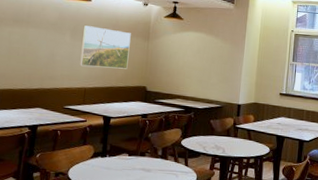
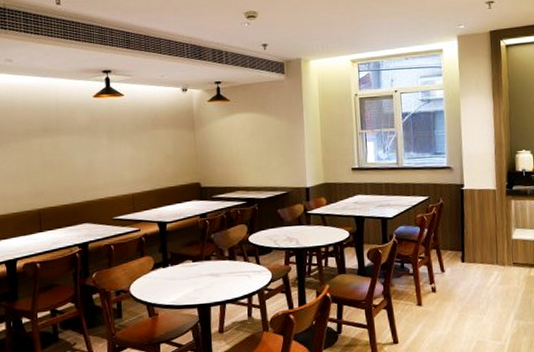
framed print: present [80,25,131,69] -> none [120,123,176,171]

